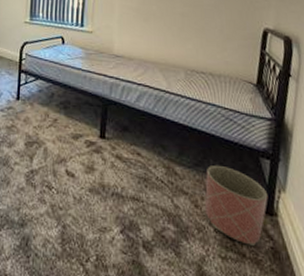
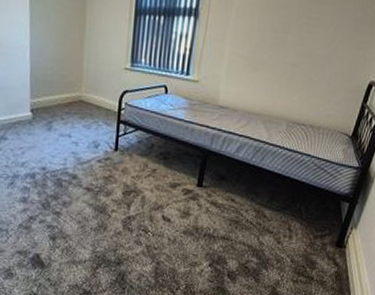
planter: present [204,165,268,246] -> none [285,209,342,271]

